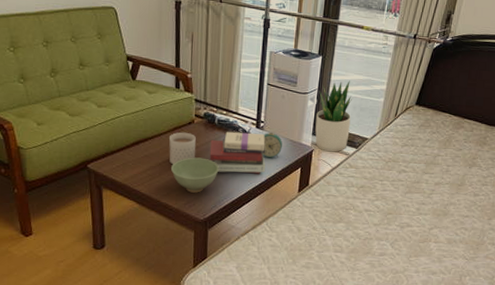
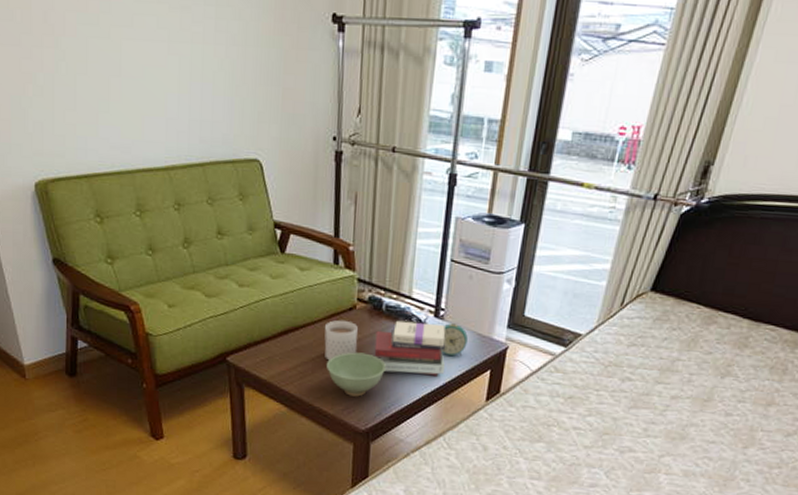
planter: present [315,80,353,152] -> none [511,257,565,351]

